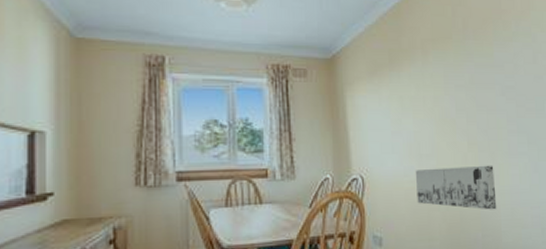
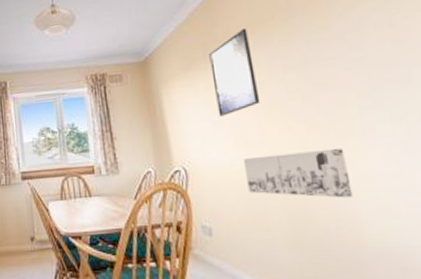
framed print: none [394,43,434,126] -> present [209,29,261,116]

